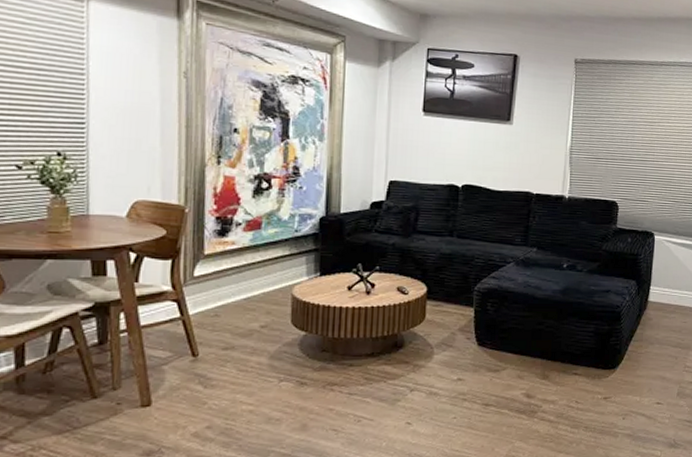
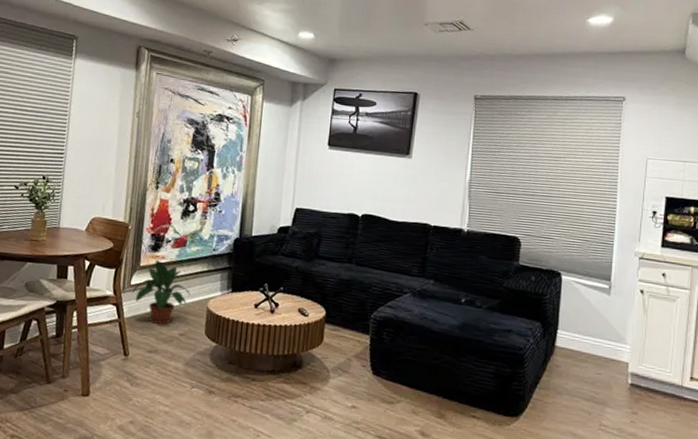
potted plant: none [196,246,272,317] -> present [132,259,191,324]

